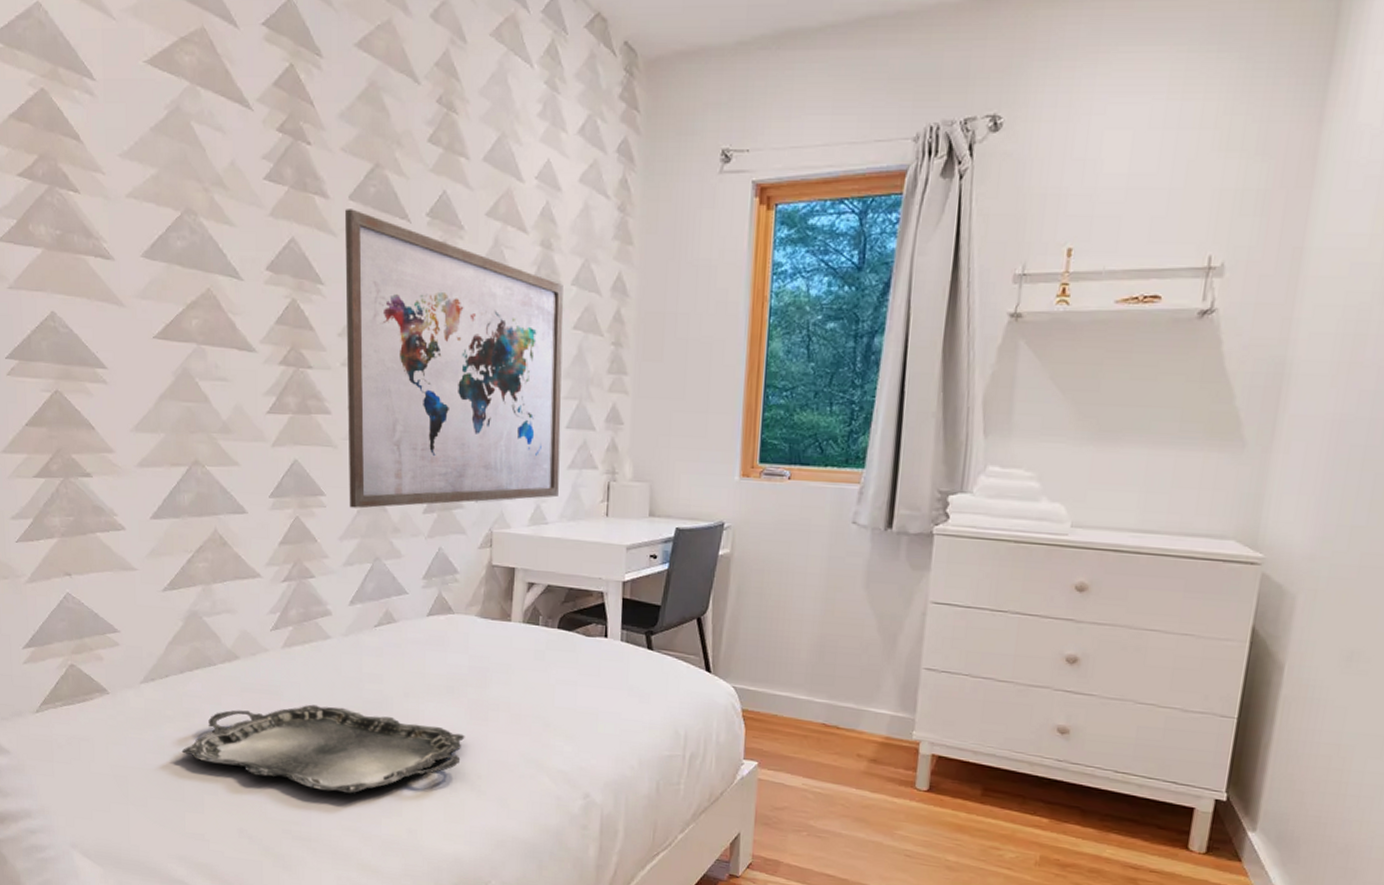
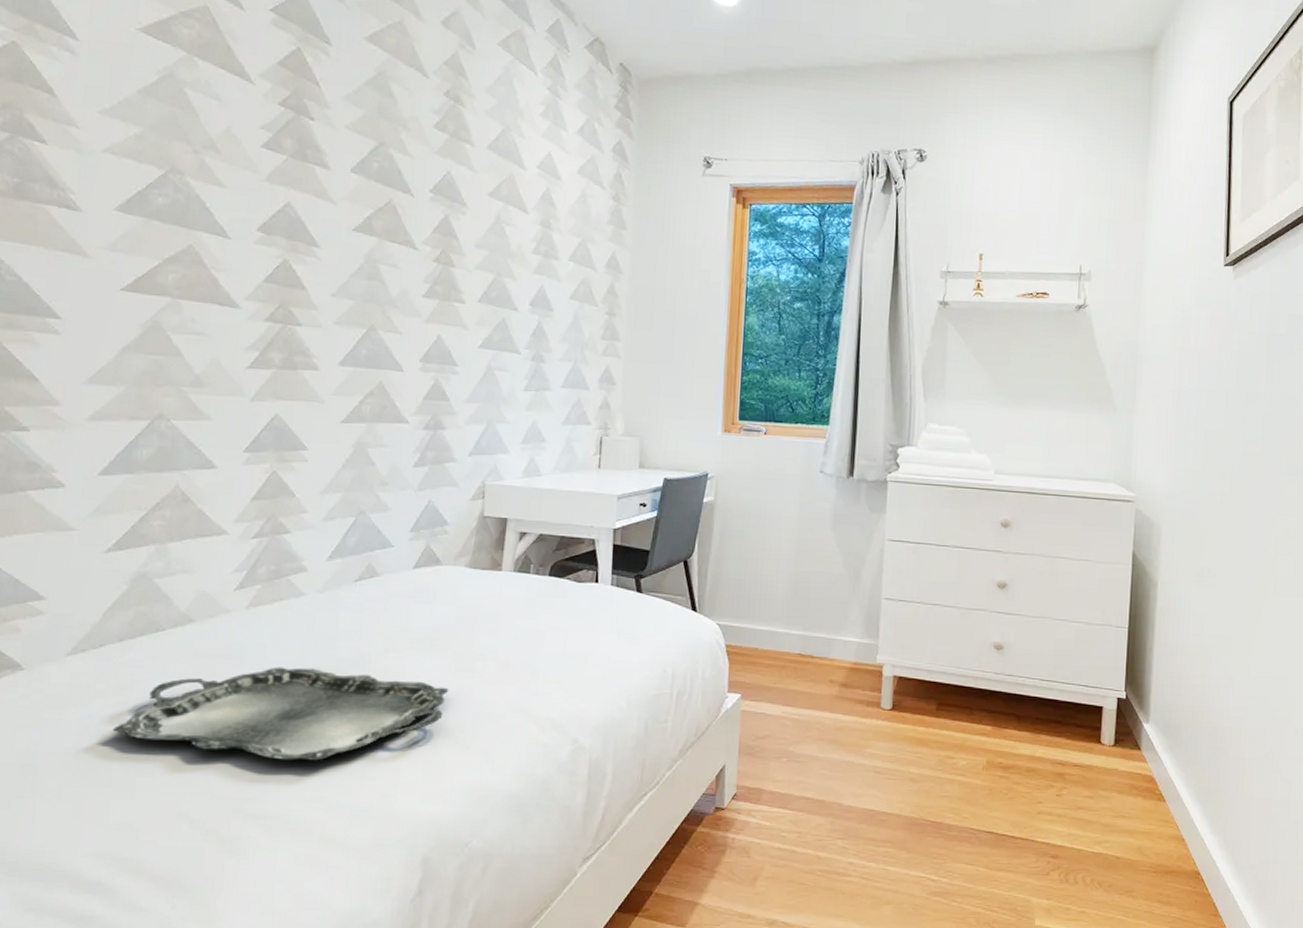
wall art: present [345,209,564,509] -> none [333,180,561,463]

